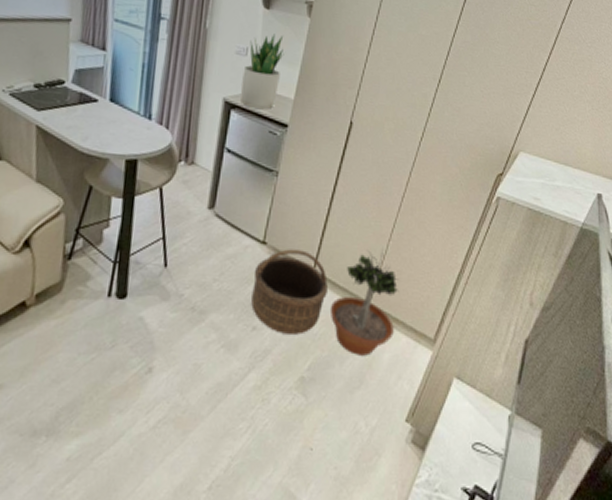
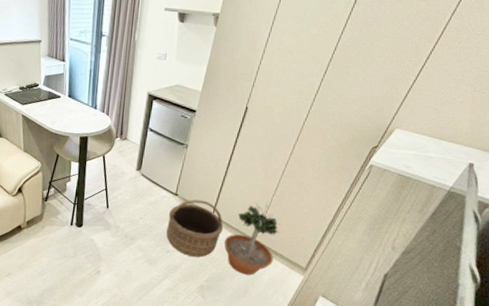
planter: present [239,33,284,110] -> none [159,41,195,100]

